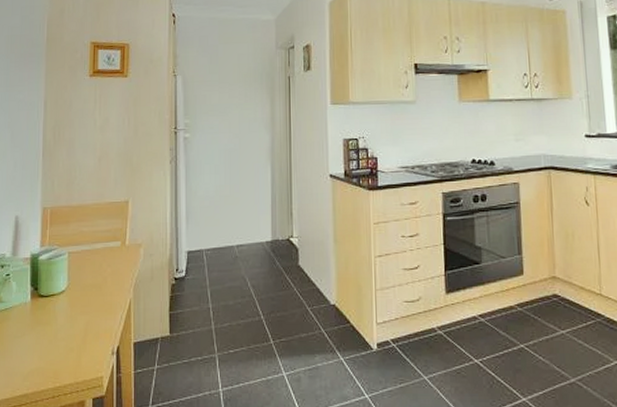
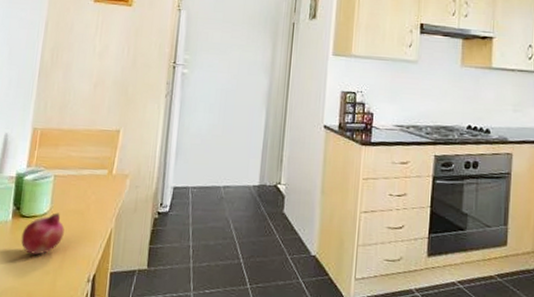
fruit: none [42,289,84,333] -> present [21,212,65,255]

